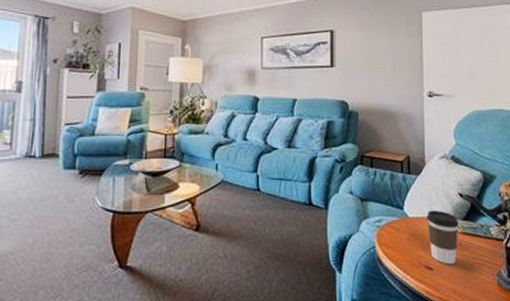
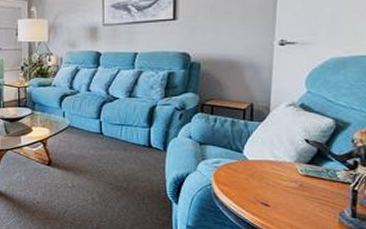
coffee cup: present [427,211,459,265] -> none [267,155,302,203]

